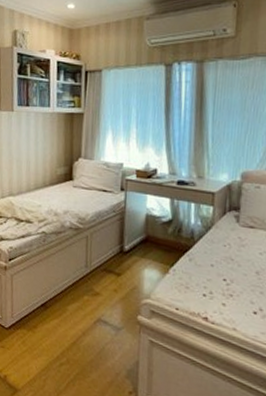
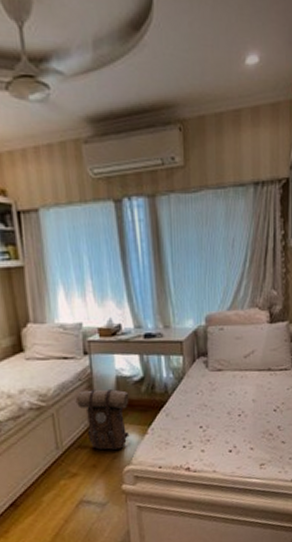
backpack: none [107,222,156,281] -> present [75,389,130,450]

